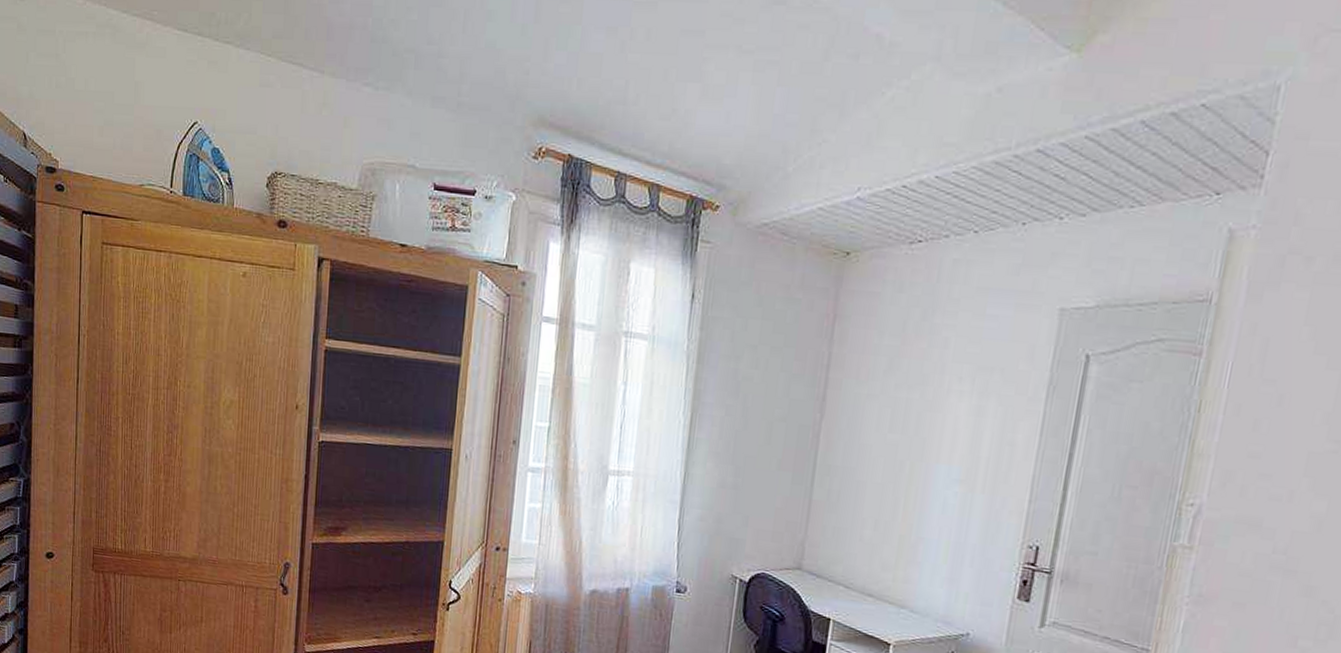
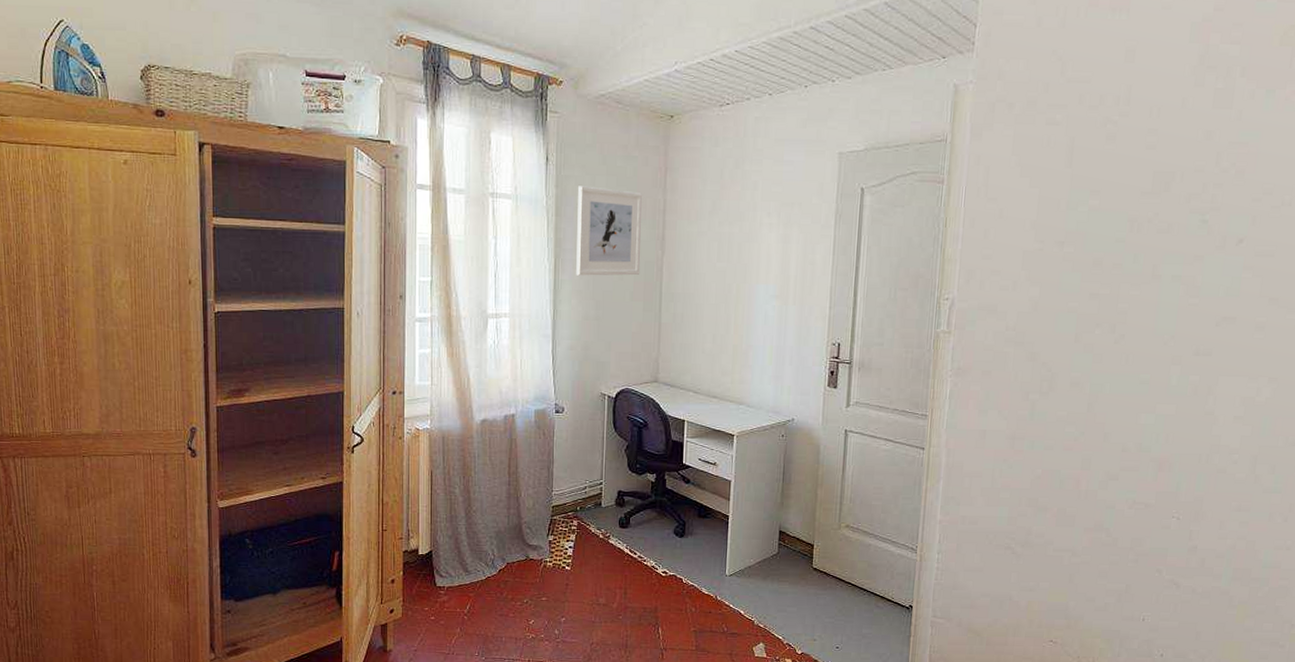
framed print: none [715,330,803,440] -> present [576,186,642,276]

